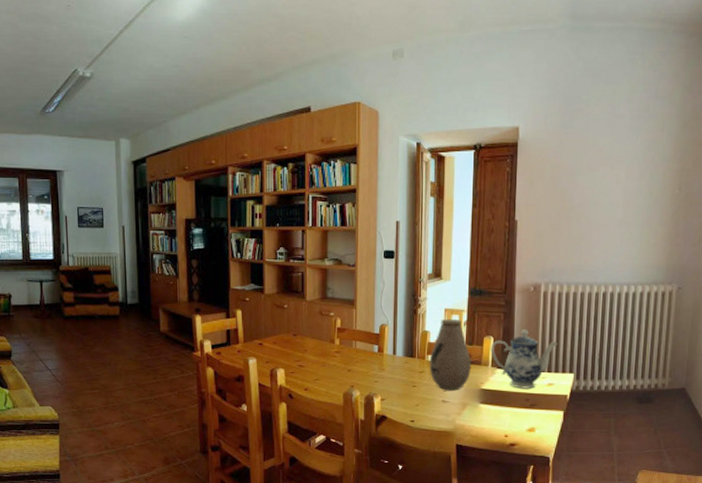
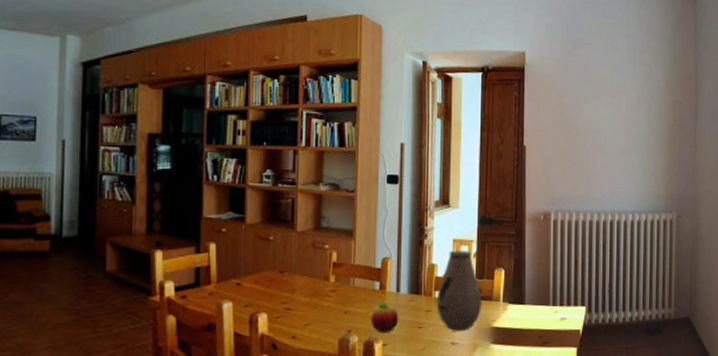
fruit: none [370,363,395,389] -> present [370,302,399,333]
teapot: present [491,330,559,389] -> none [502,261,570,325]

